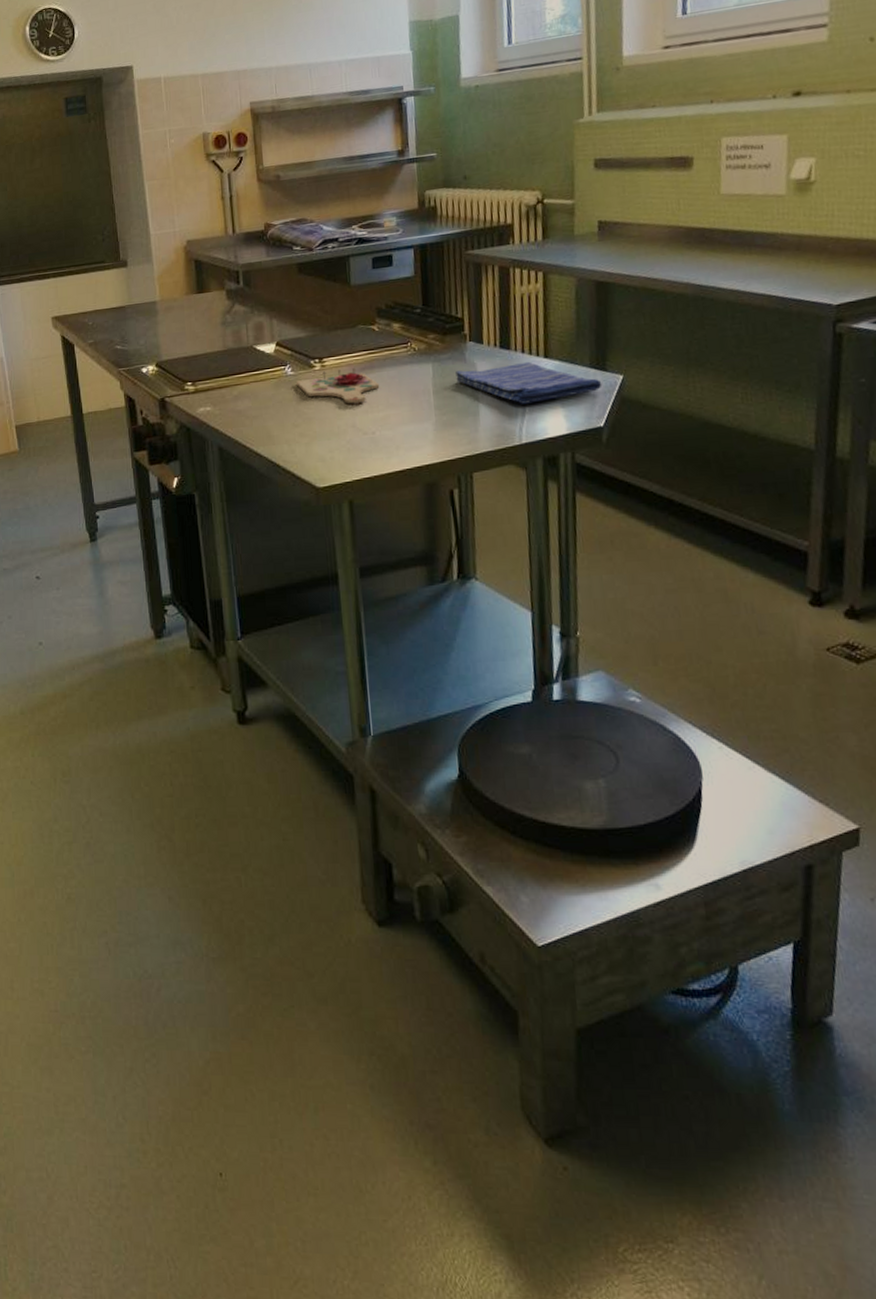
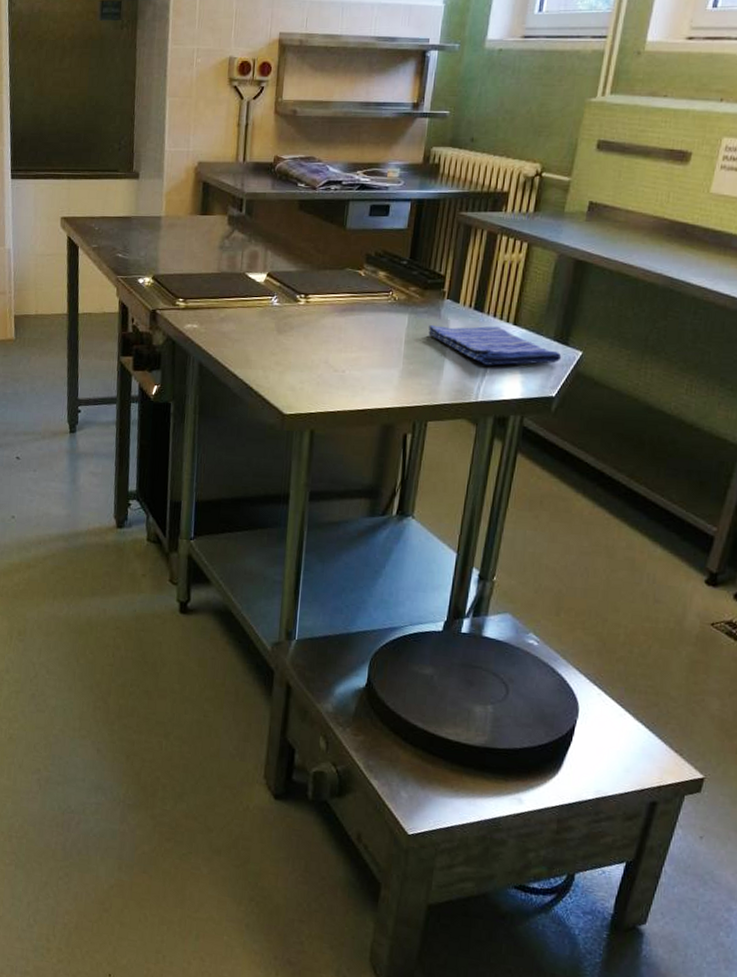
cutting board: present [297,368,380,404] -> none [280,306,357,342]

